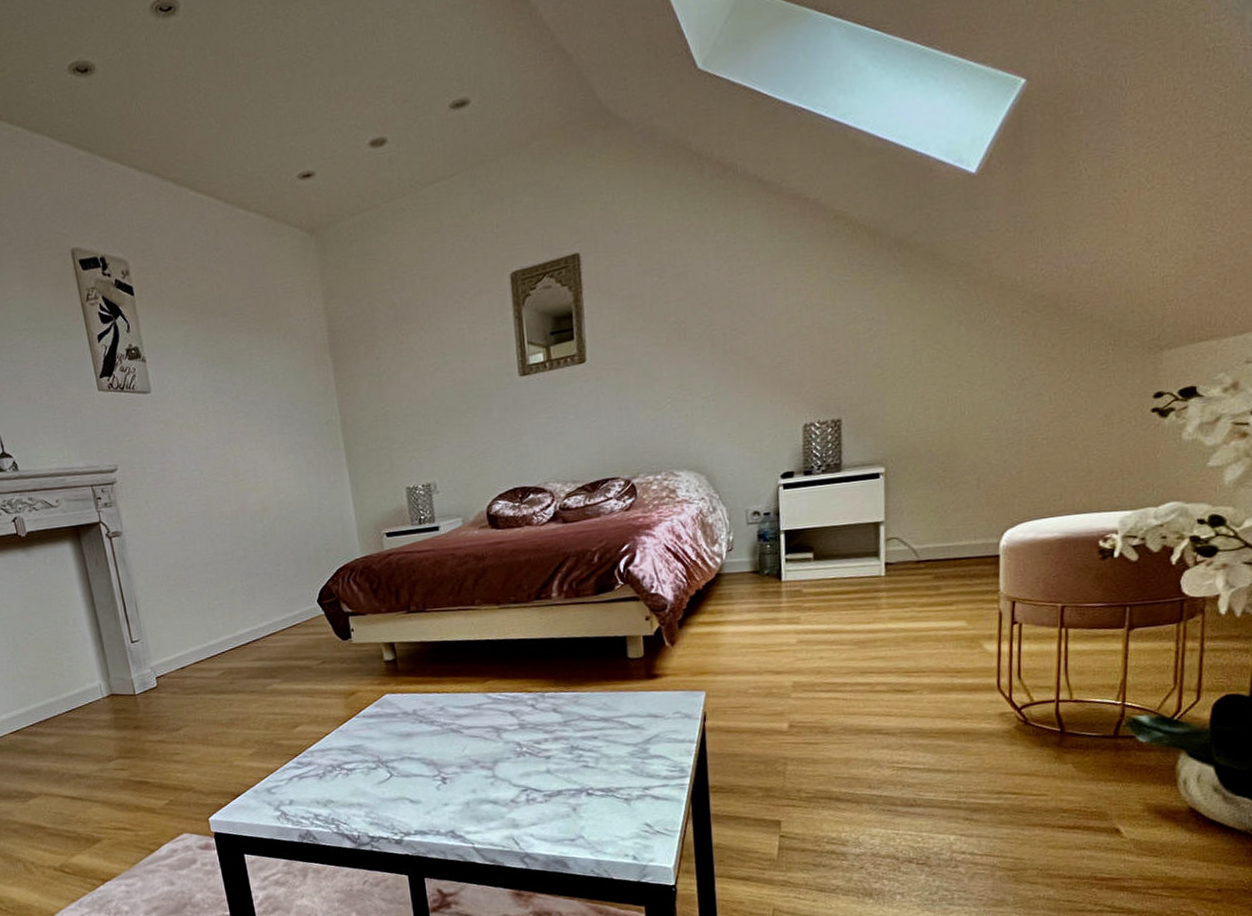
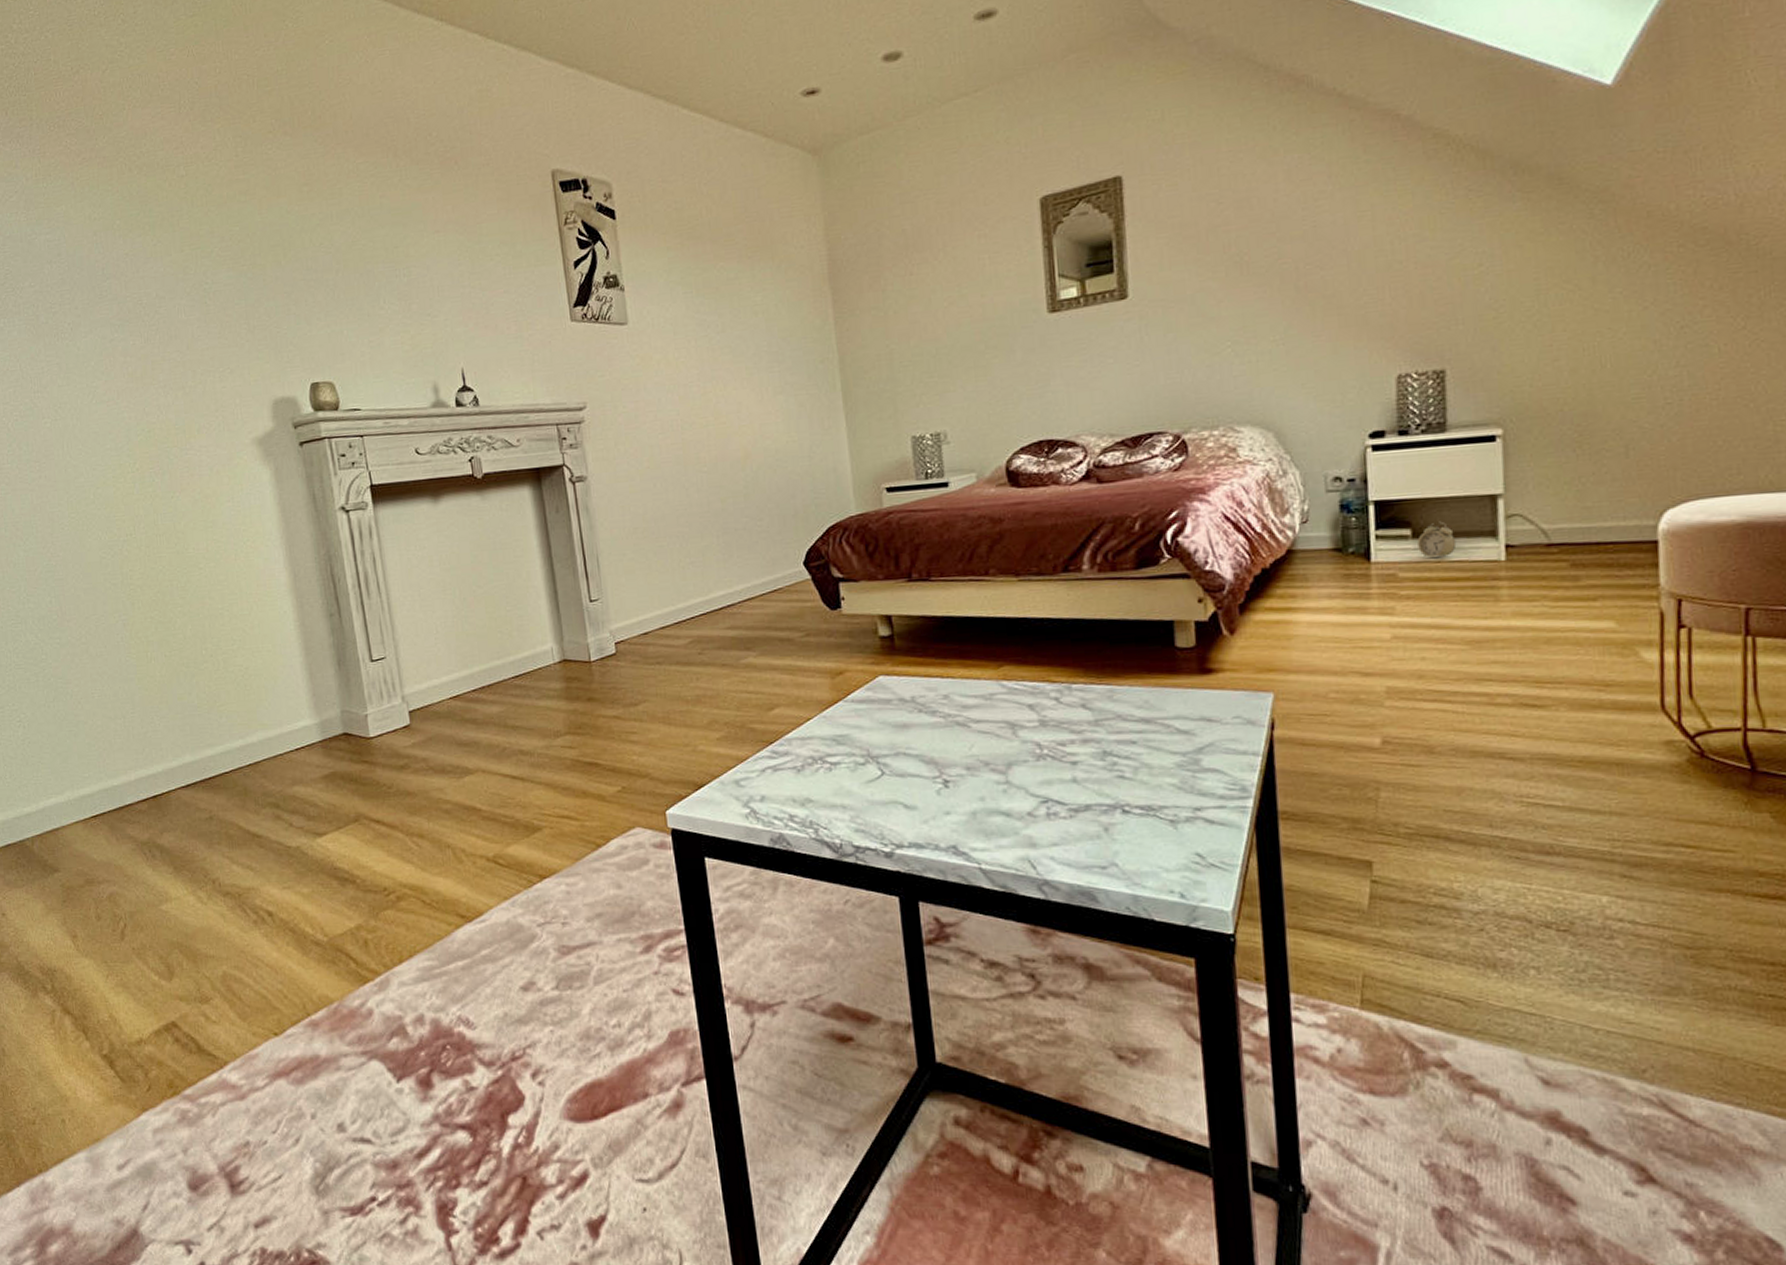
alarm clock: none [818,545,848,576] -> present [1417,521,1457,558]

